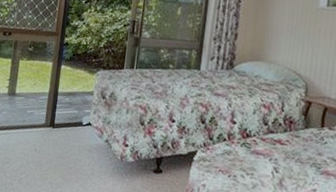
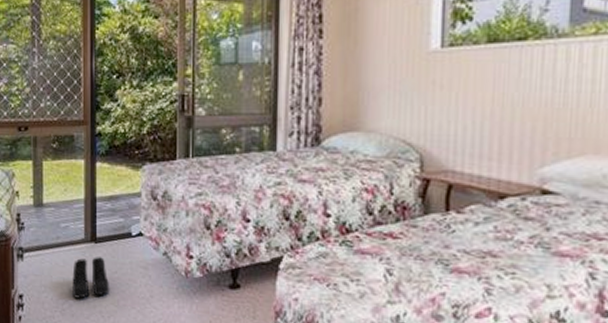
boots: none [30,139,60,171] -> present [72,257,109,299]

